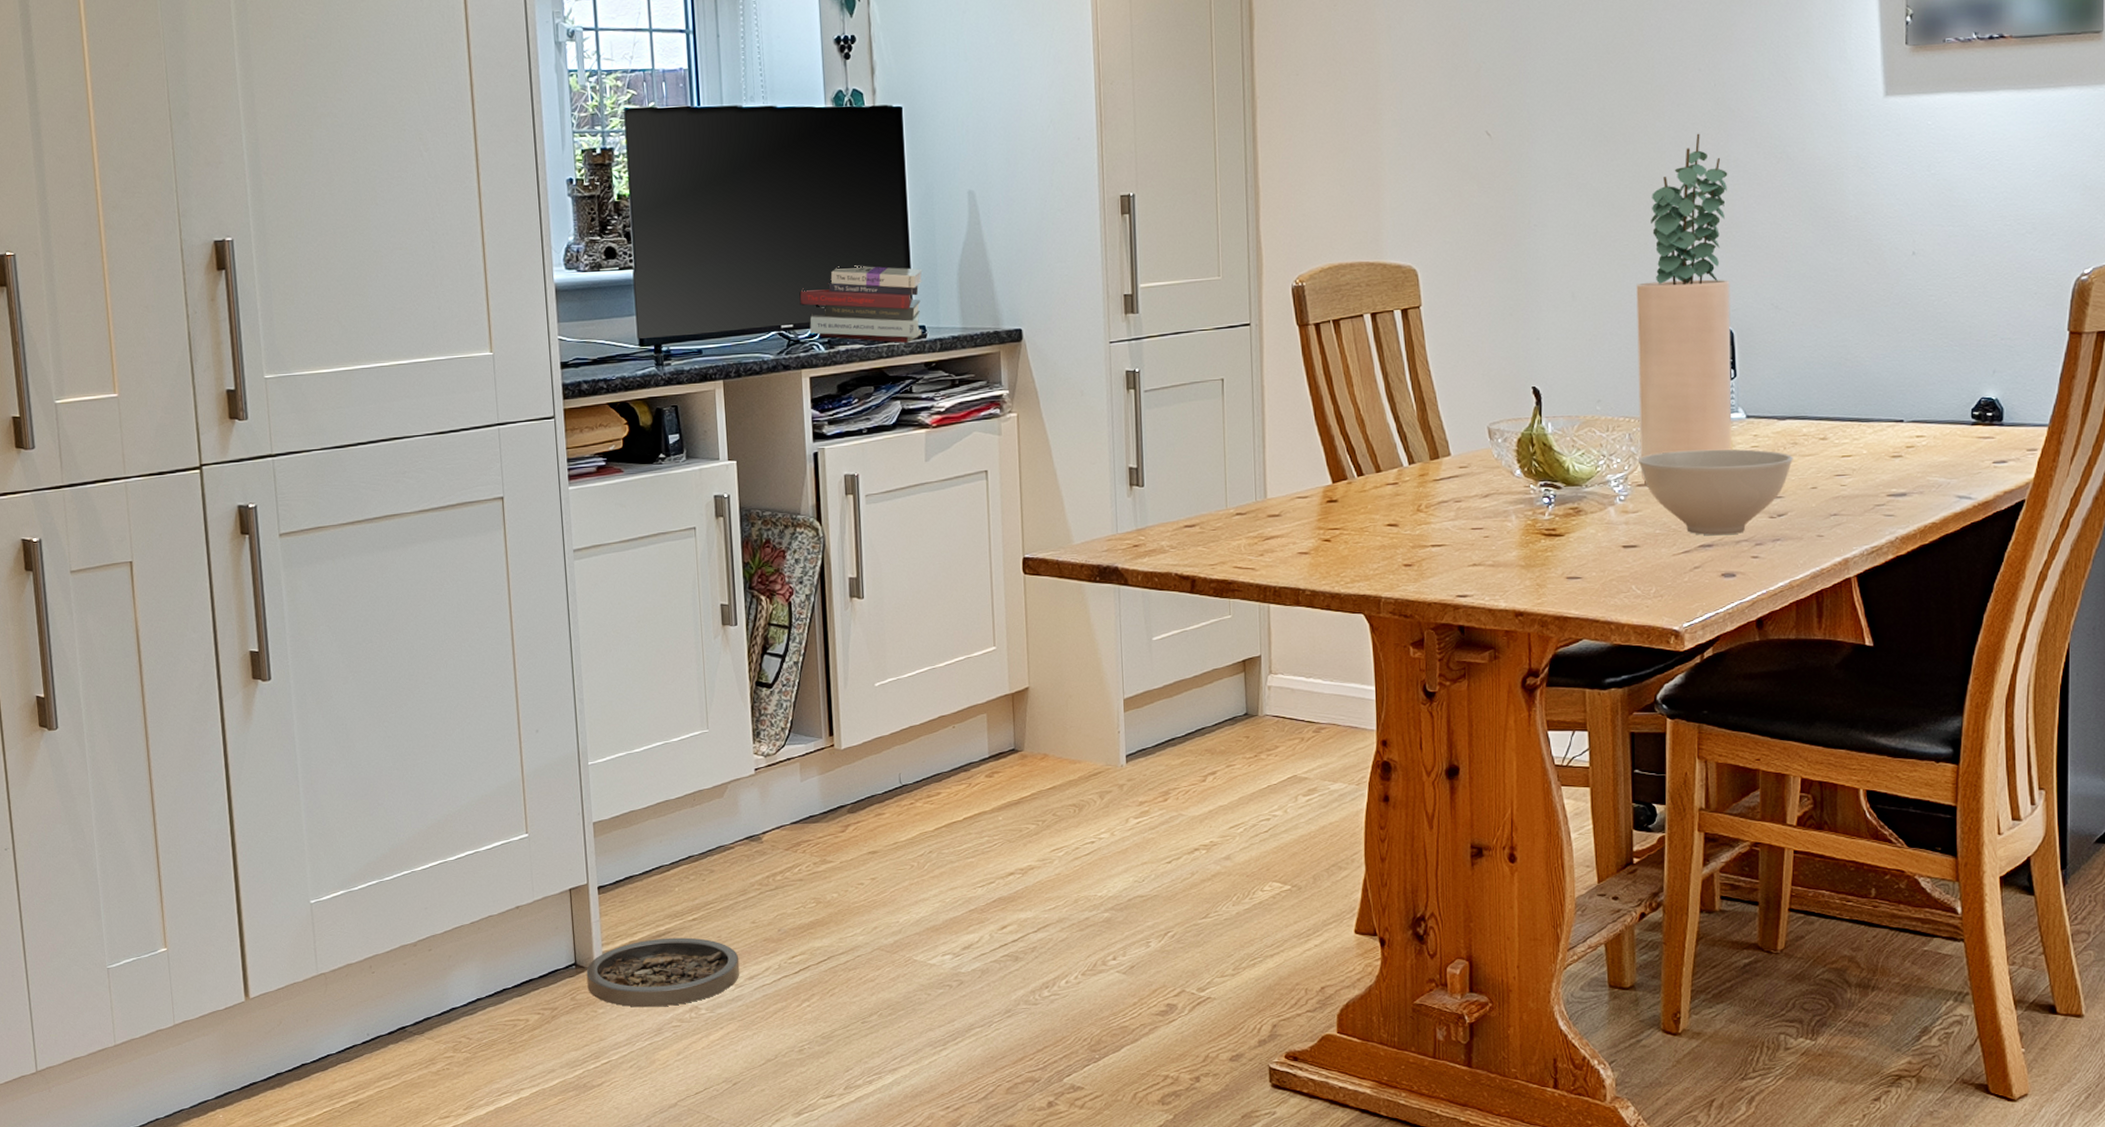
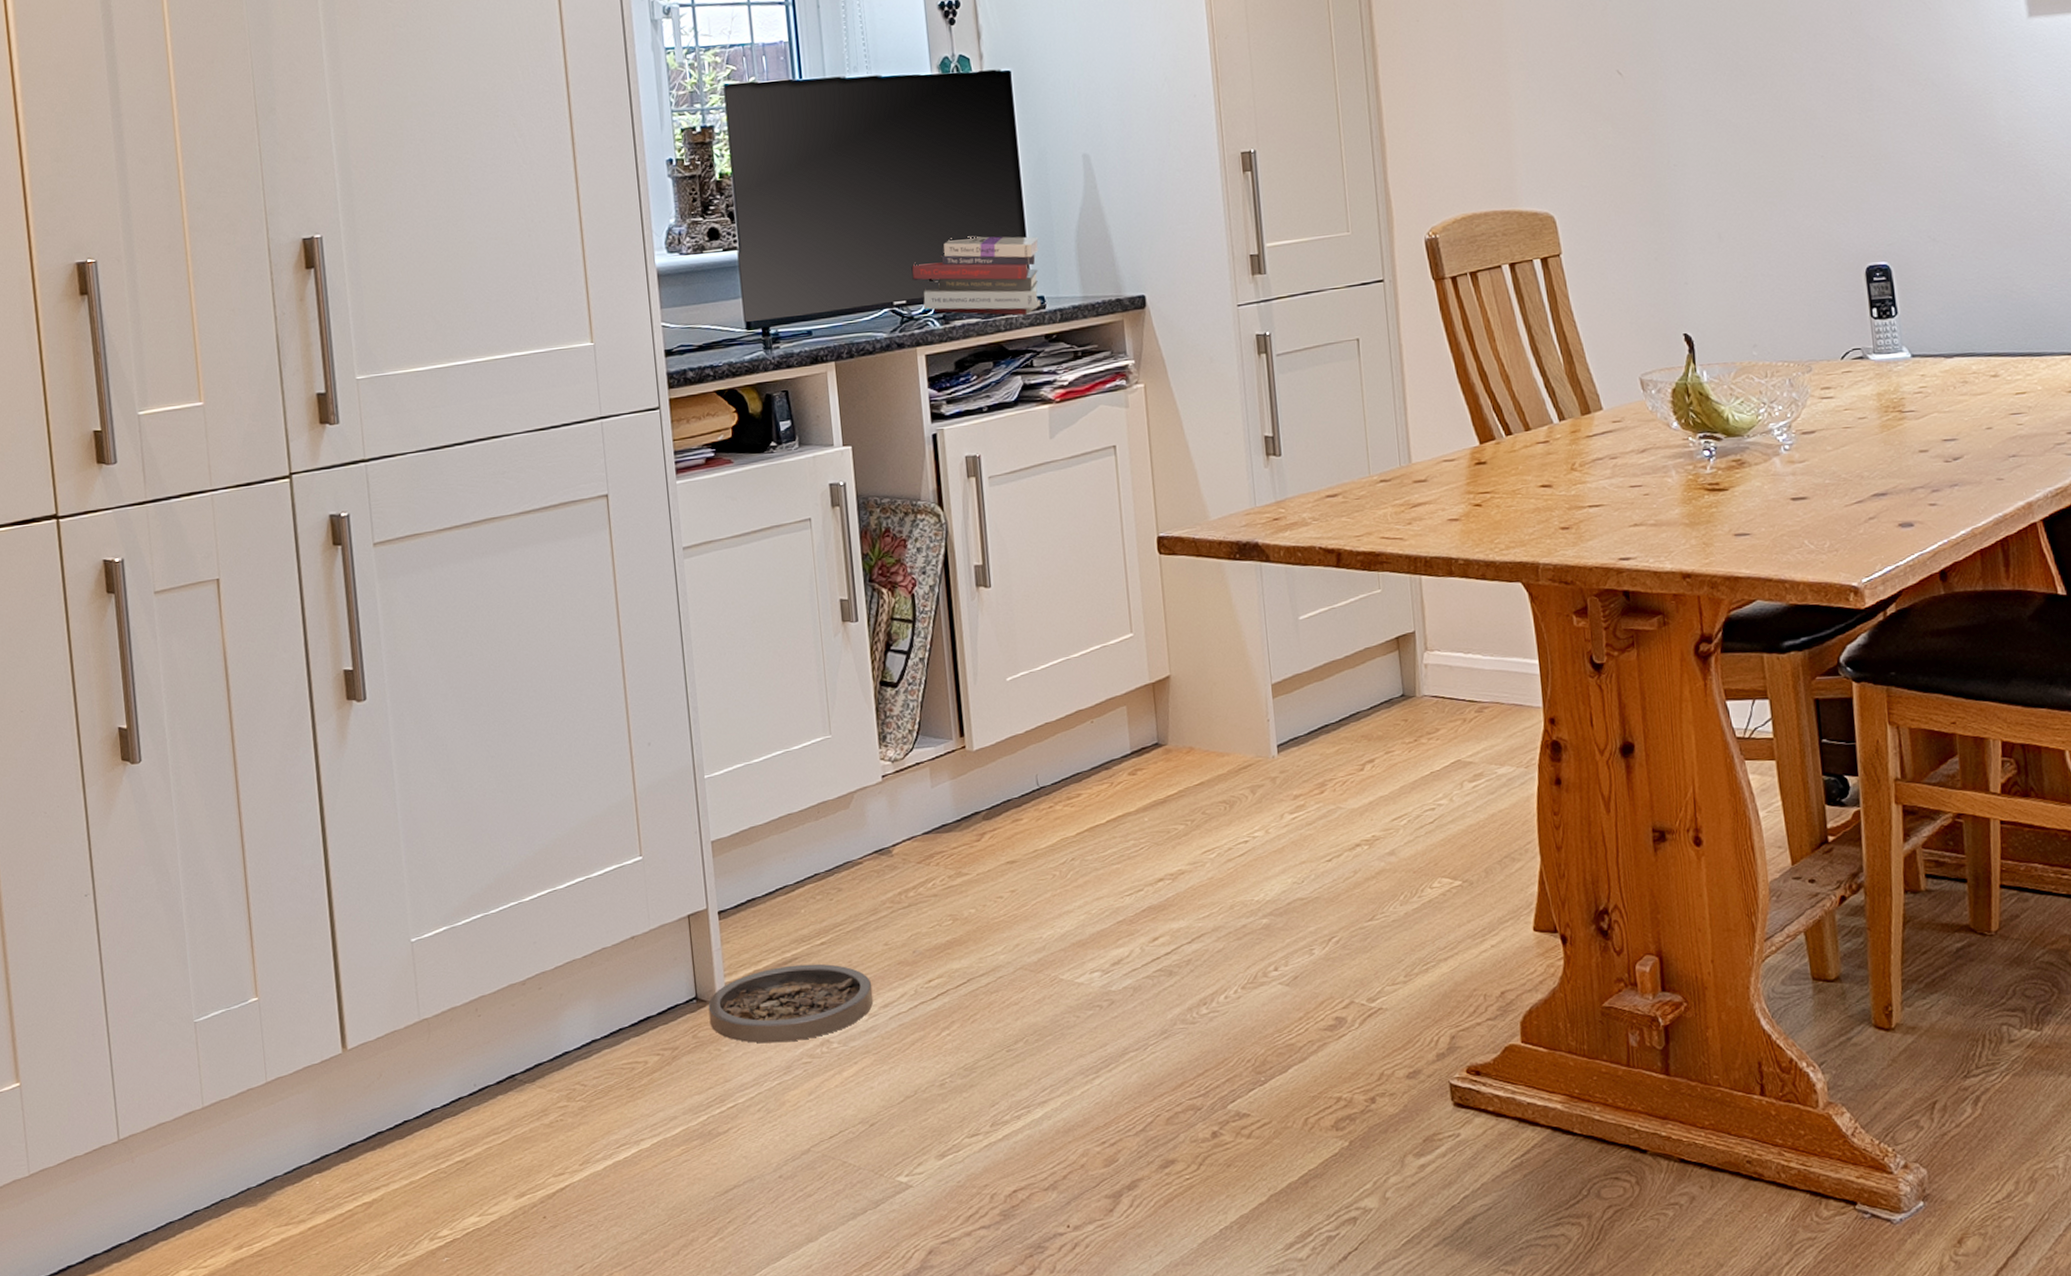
vase: present [1636,133,1733,485] -> none [1785,63,1899,433]
bowl: present [1637,449,1793,536] -> none [1800,390,1965,483]

